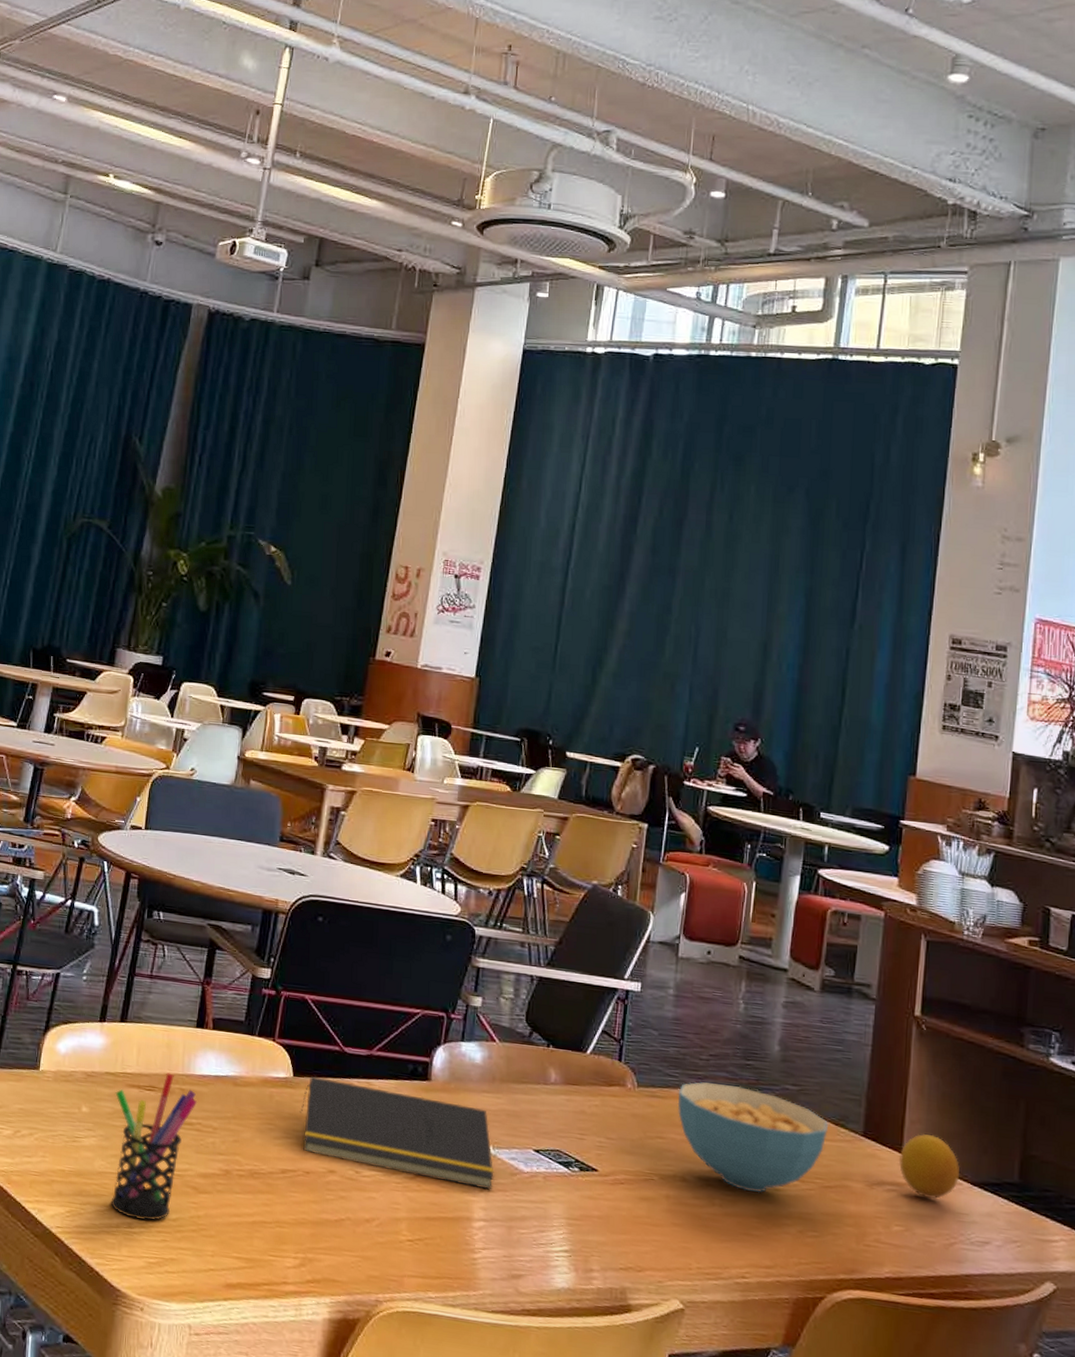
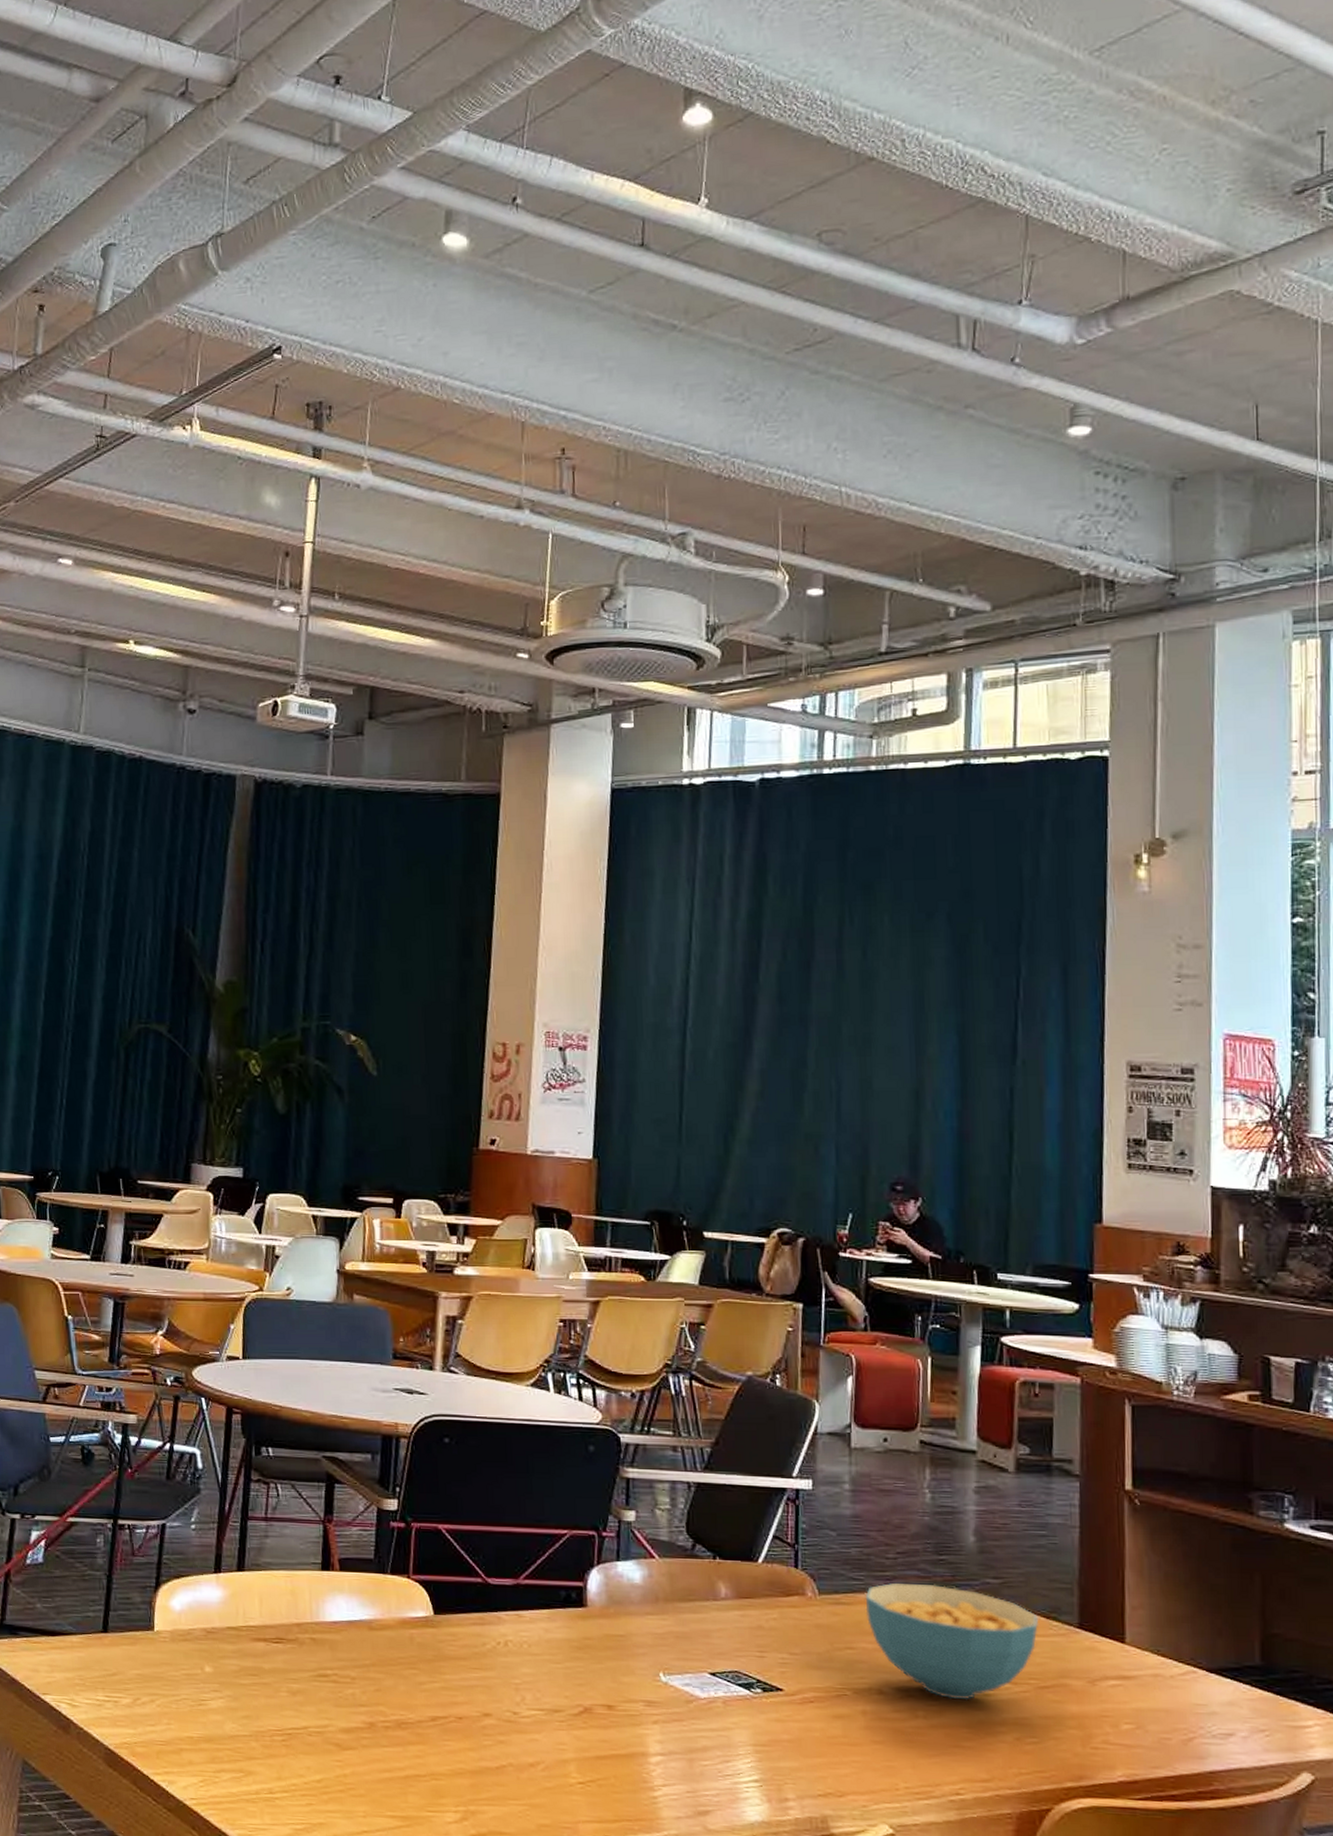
pen holder: present [111,1073,198,1221] -> none [239,1622,331,1785]
notepad: present [299,1076,494,1190] -> none [444,1612,668,1721]
fruit: present [898,1134,959,1199] -> none [1121,1620,1192,1691]

